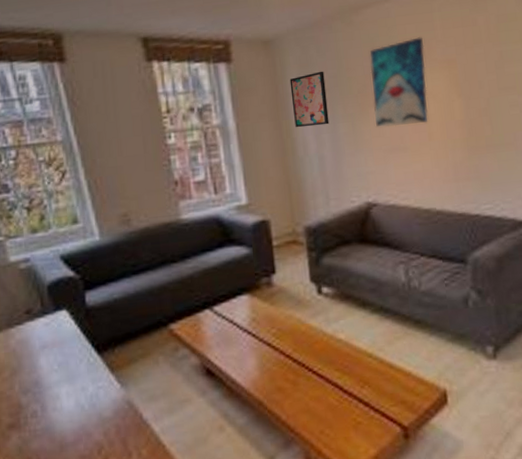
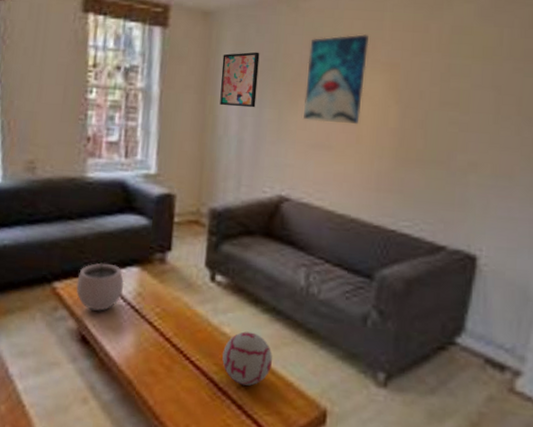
plant pot: none [191,291,238,344] -> present [76,256,124,311]
decorative ball: none [341,333,389,384] -> present [222,331,272,386]

